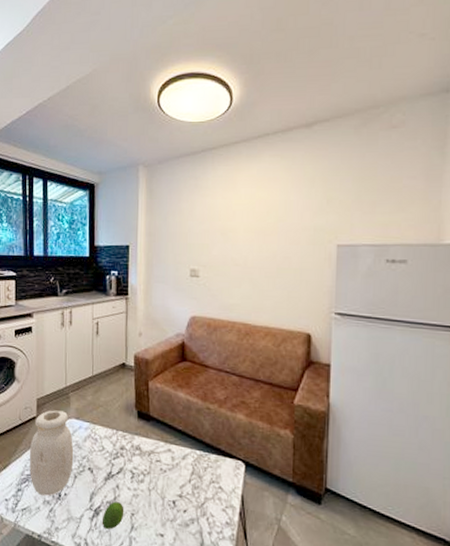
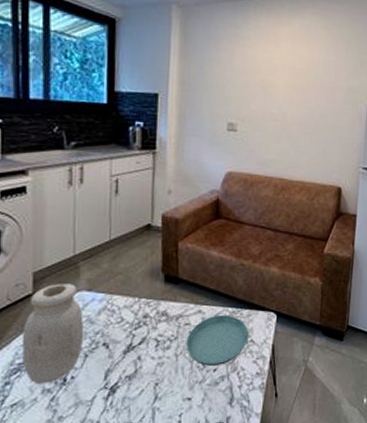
fruit: present [101,501,124,529] -> none [119,374,147,405]
saucer: none [157,456,217,508] -> present [186,314,249,367]

